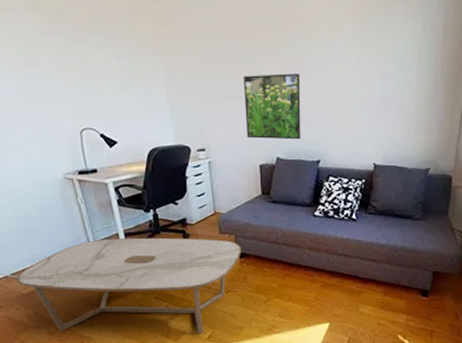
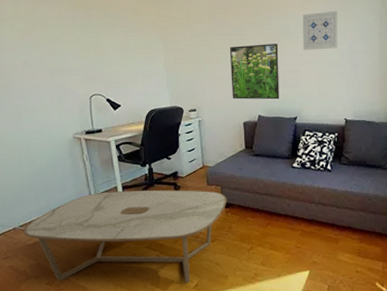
wall art: none [329,35,370,83] -> present [302,10,338,50]

